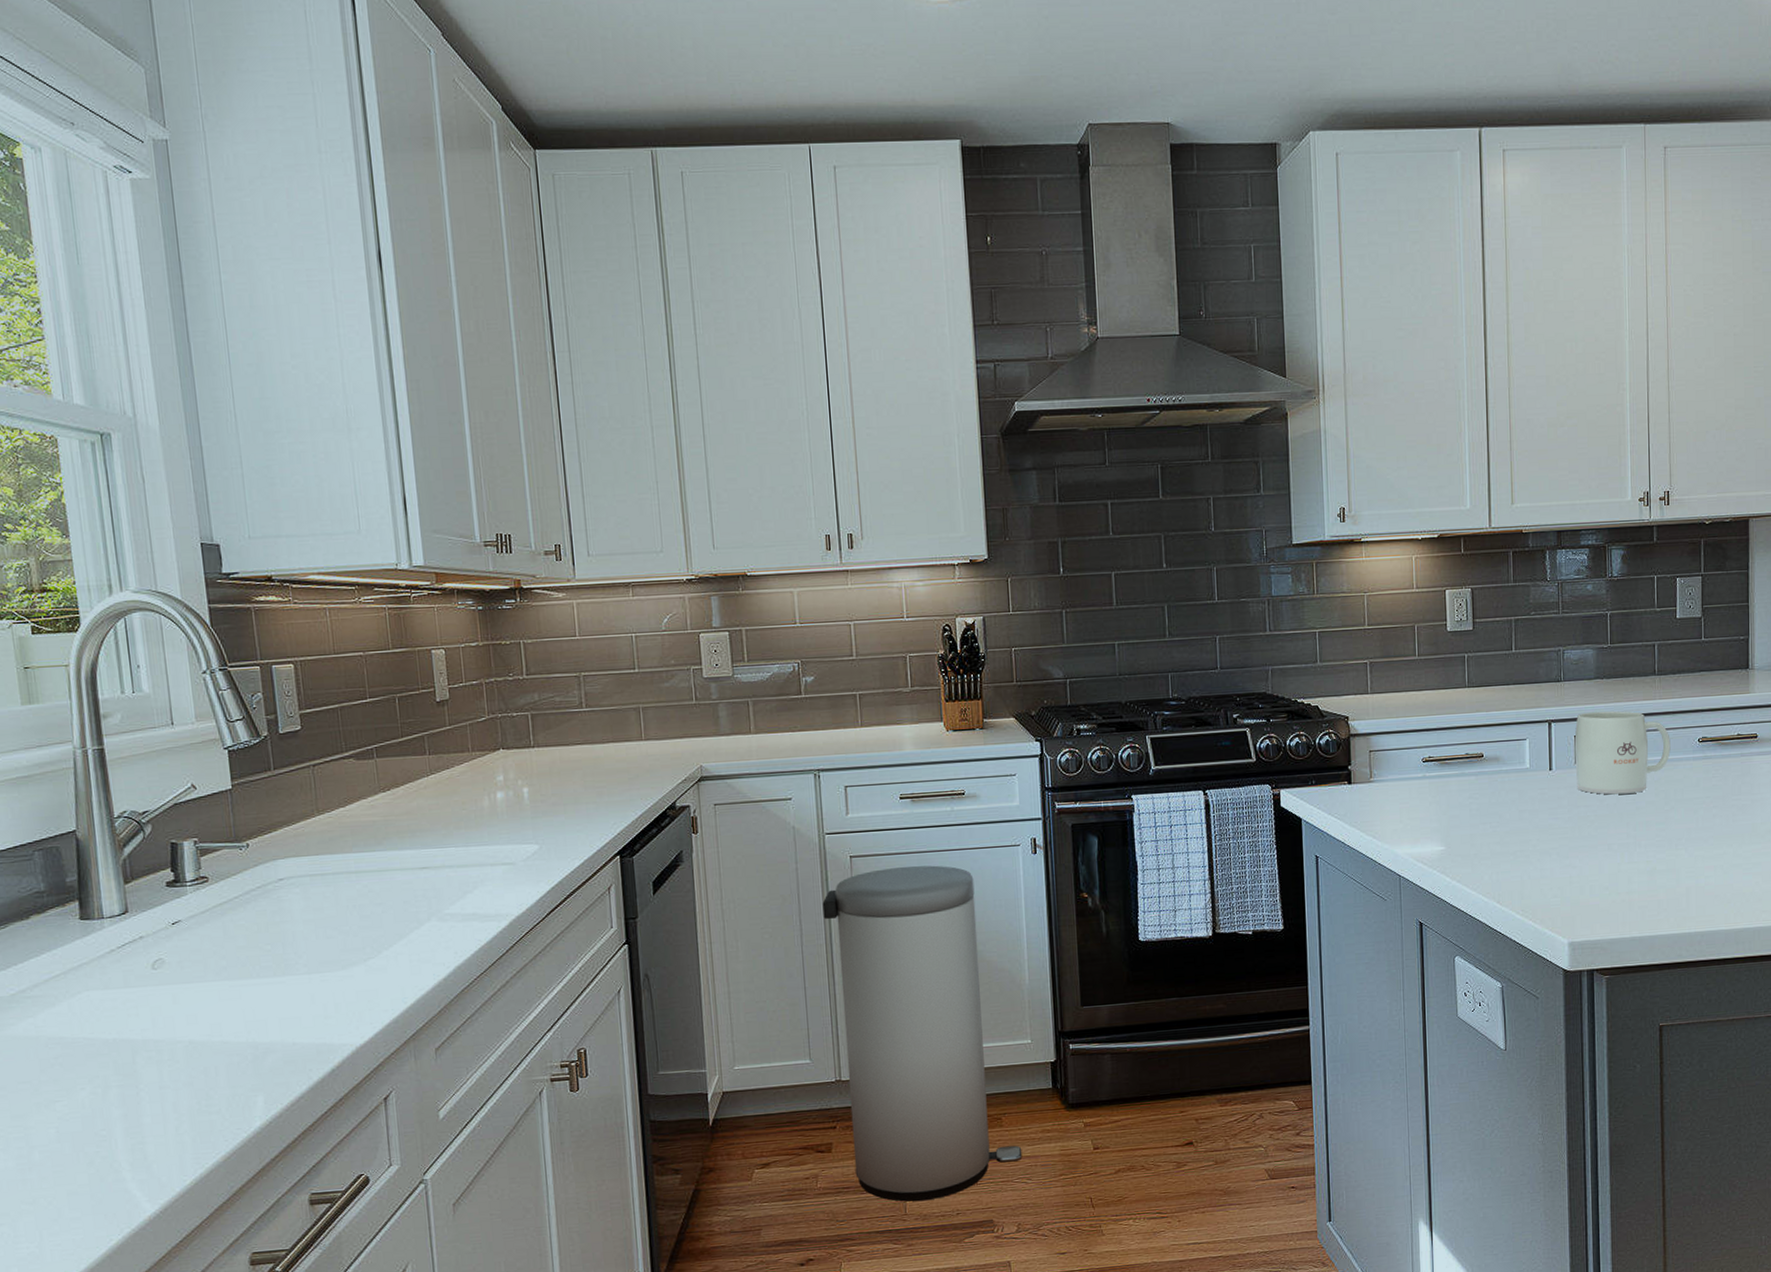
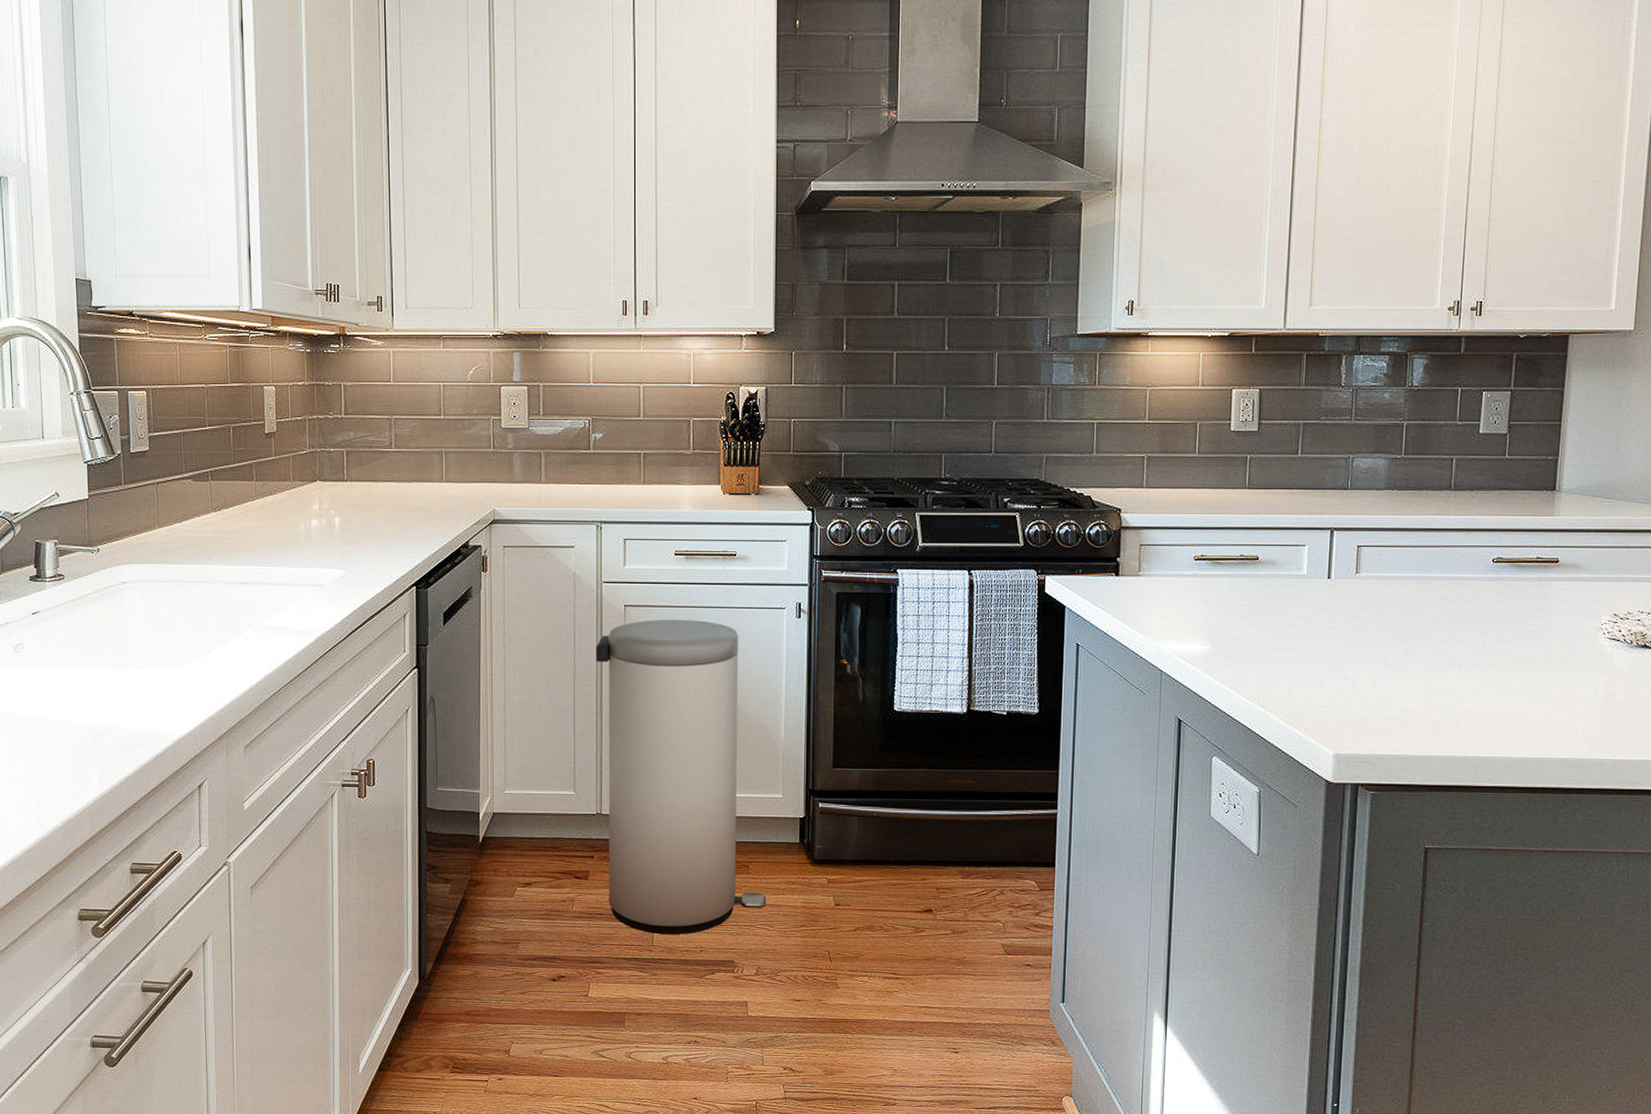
mug: present [1574,710,1671,795] -> none [1355,522,1462,609]

